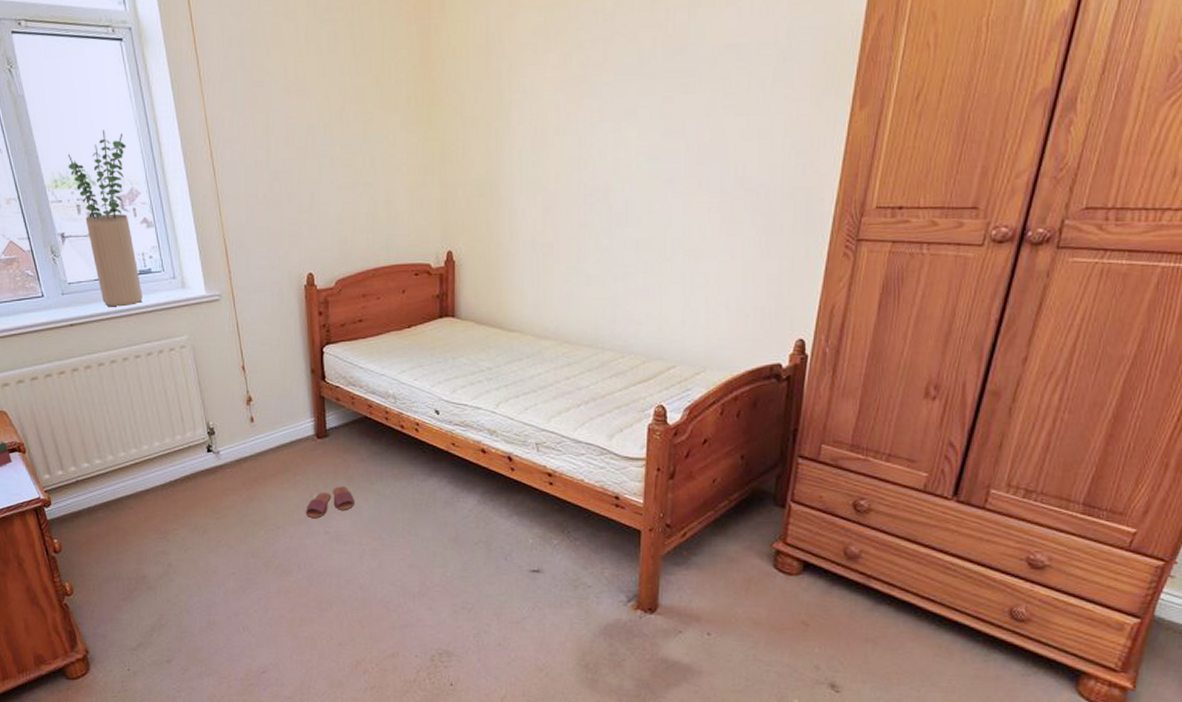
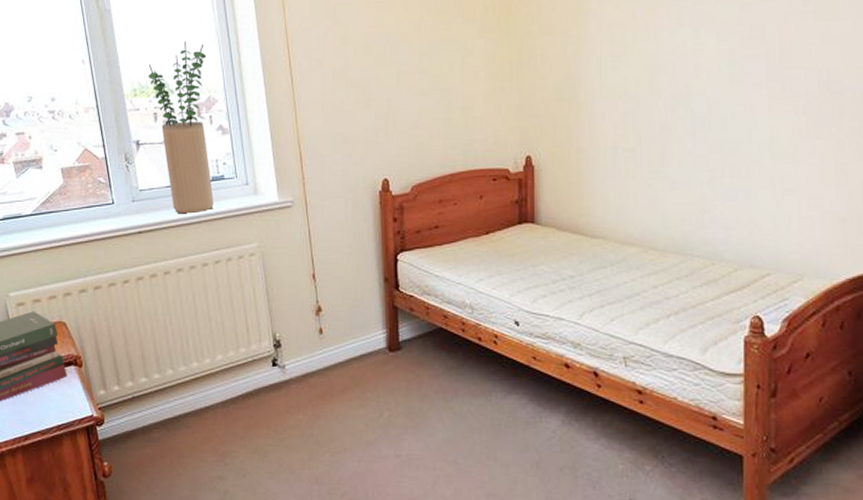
slippers: present [306,486,354,519] -> none [376,404,428,440]

